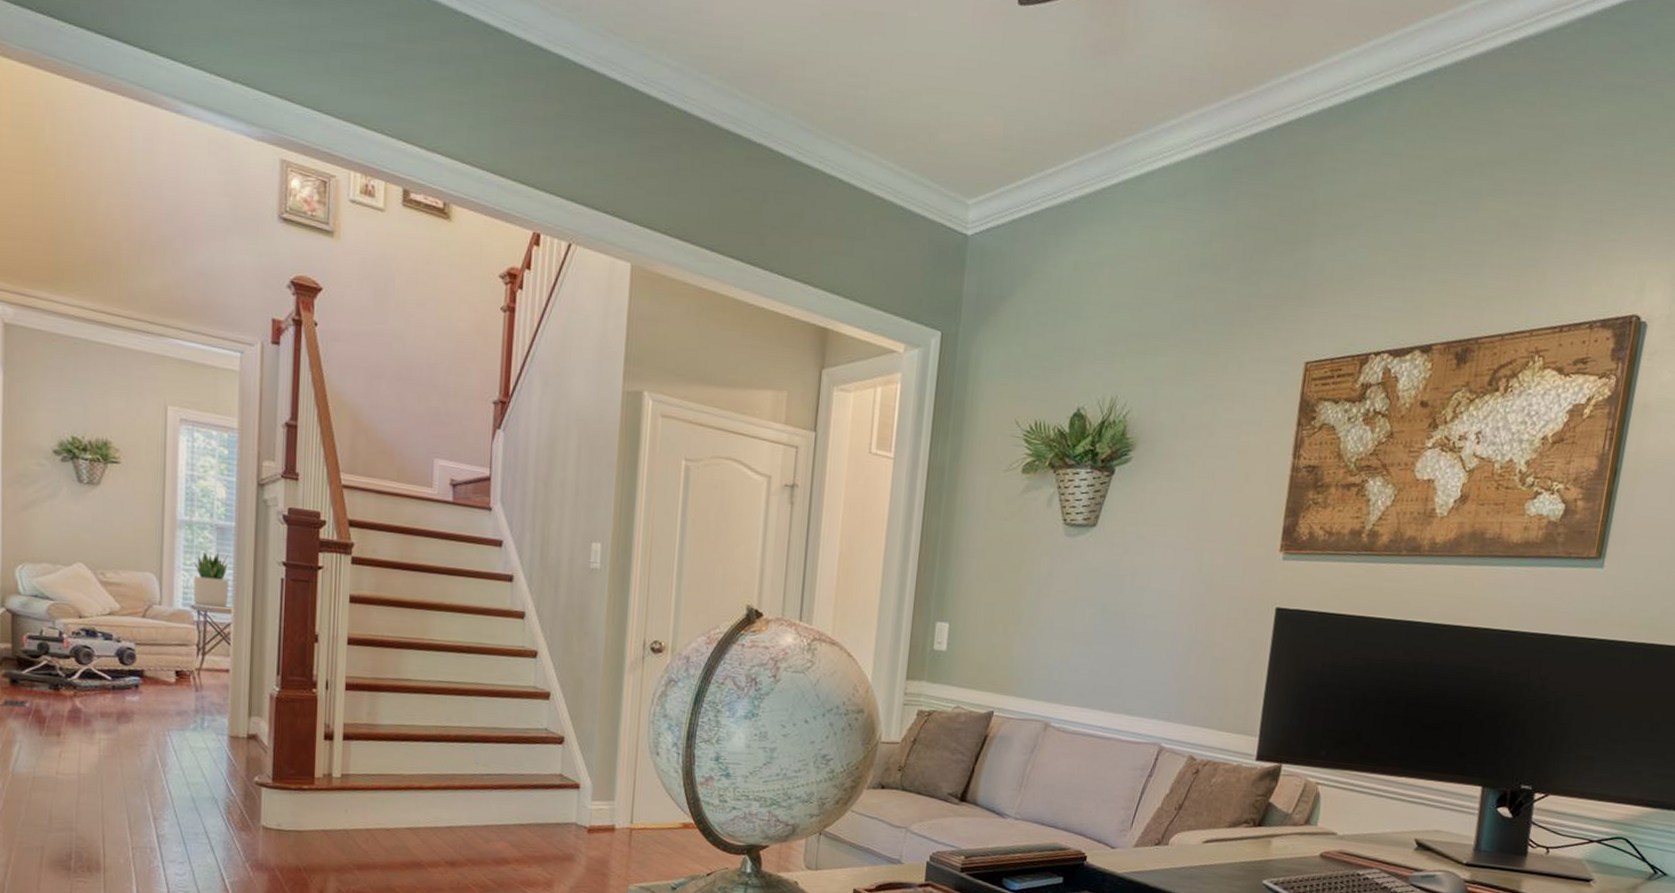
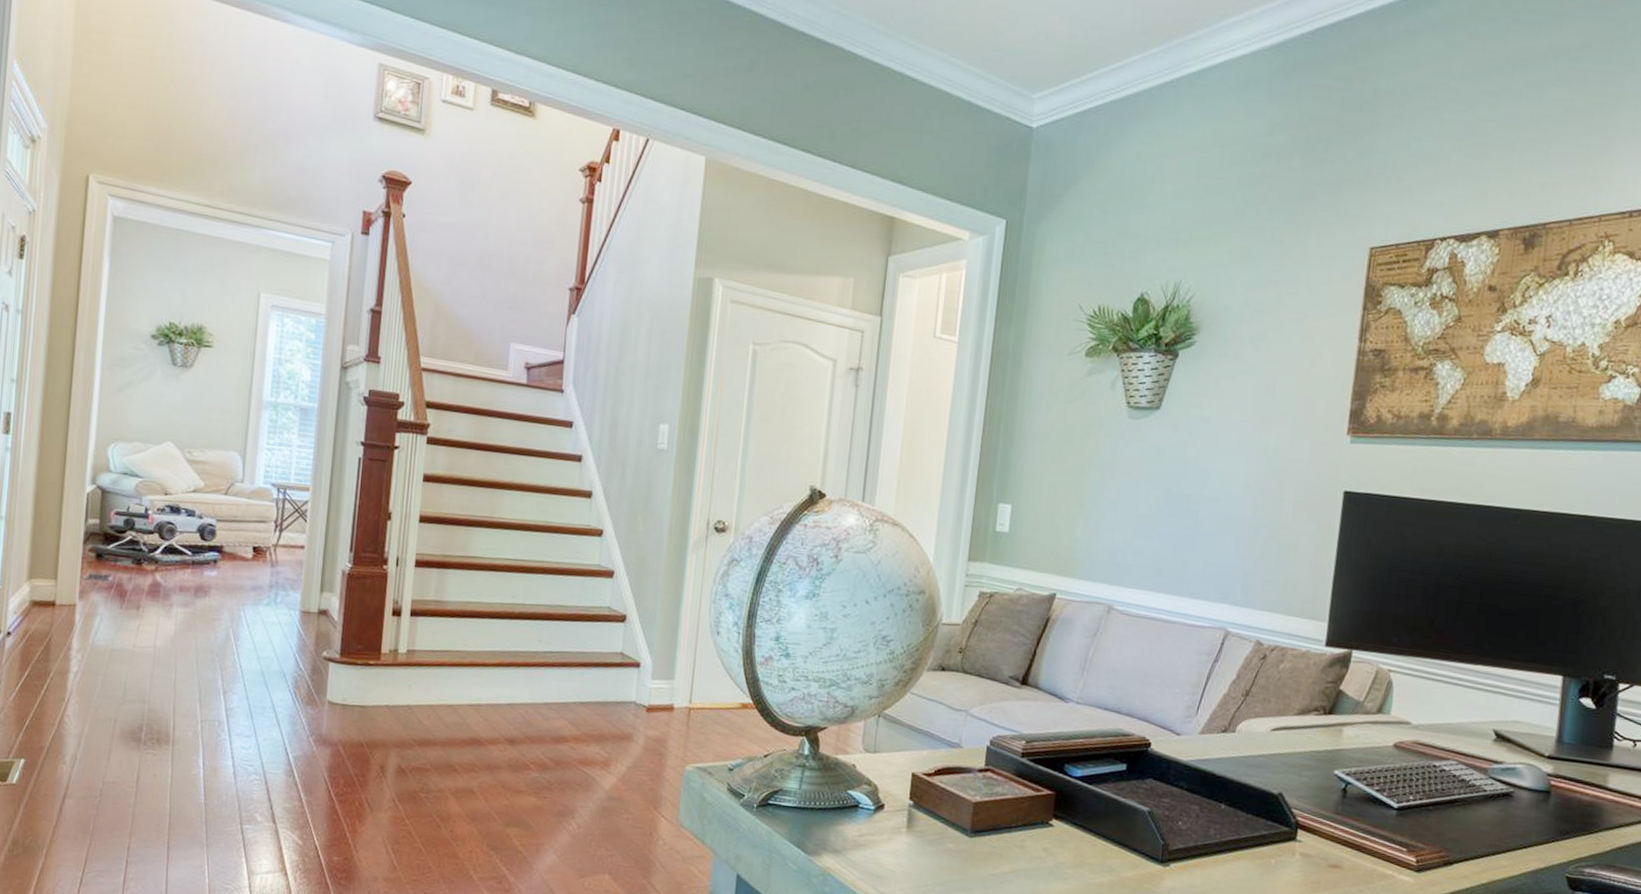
planter: present [193,551,229,608] -> none [274,431,311,486]

